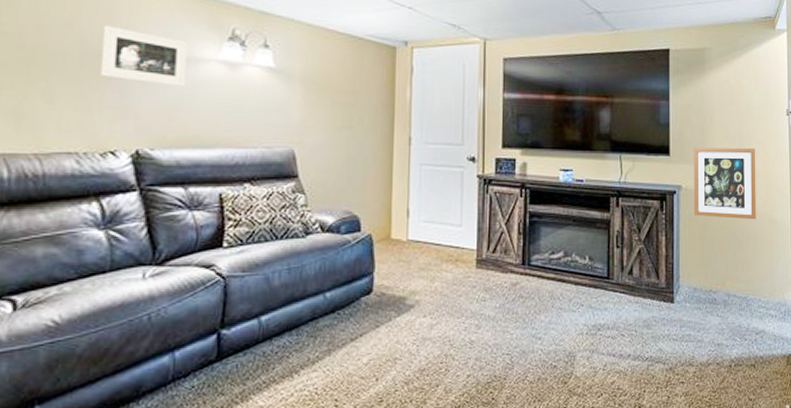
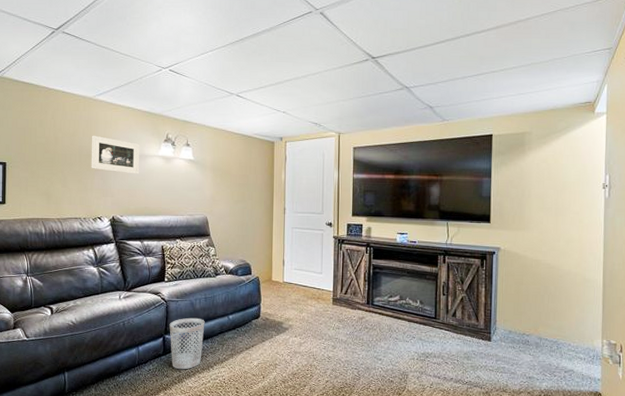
wastebasket: none [228,299,287,382] -> present [169,317,205,370]
wall art: present [693,147,756,220] -> none [510,216,571,278]

